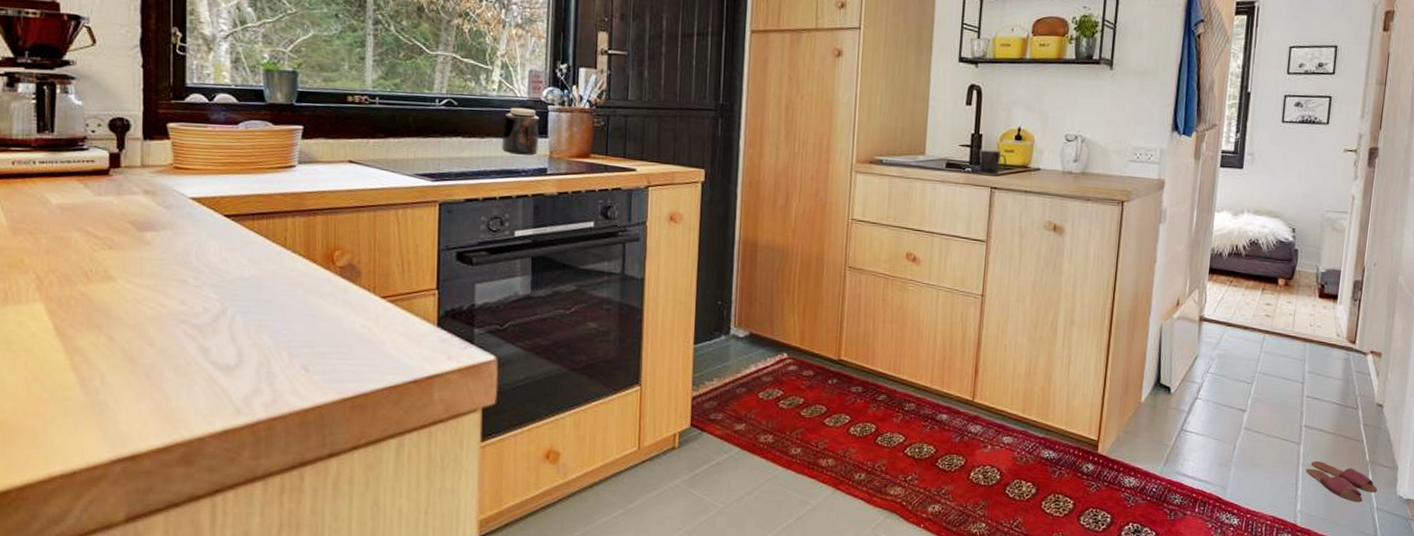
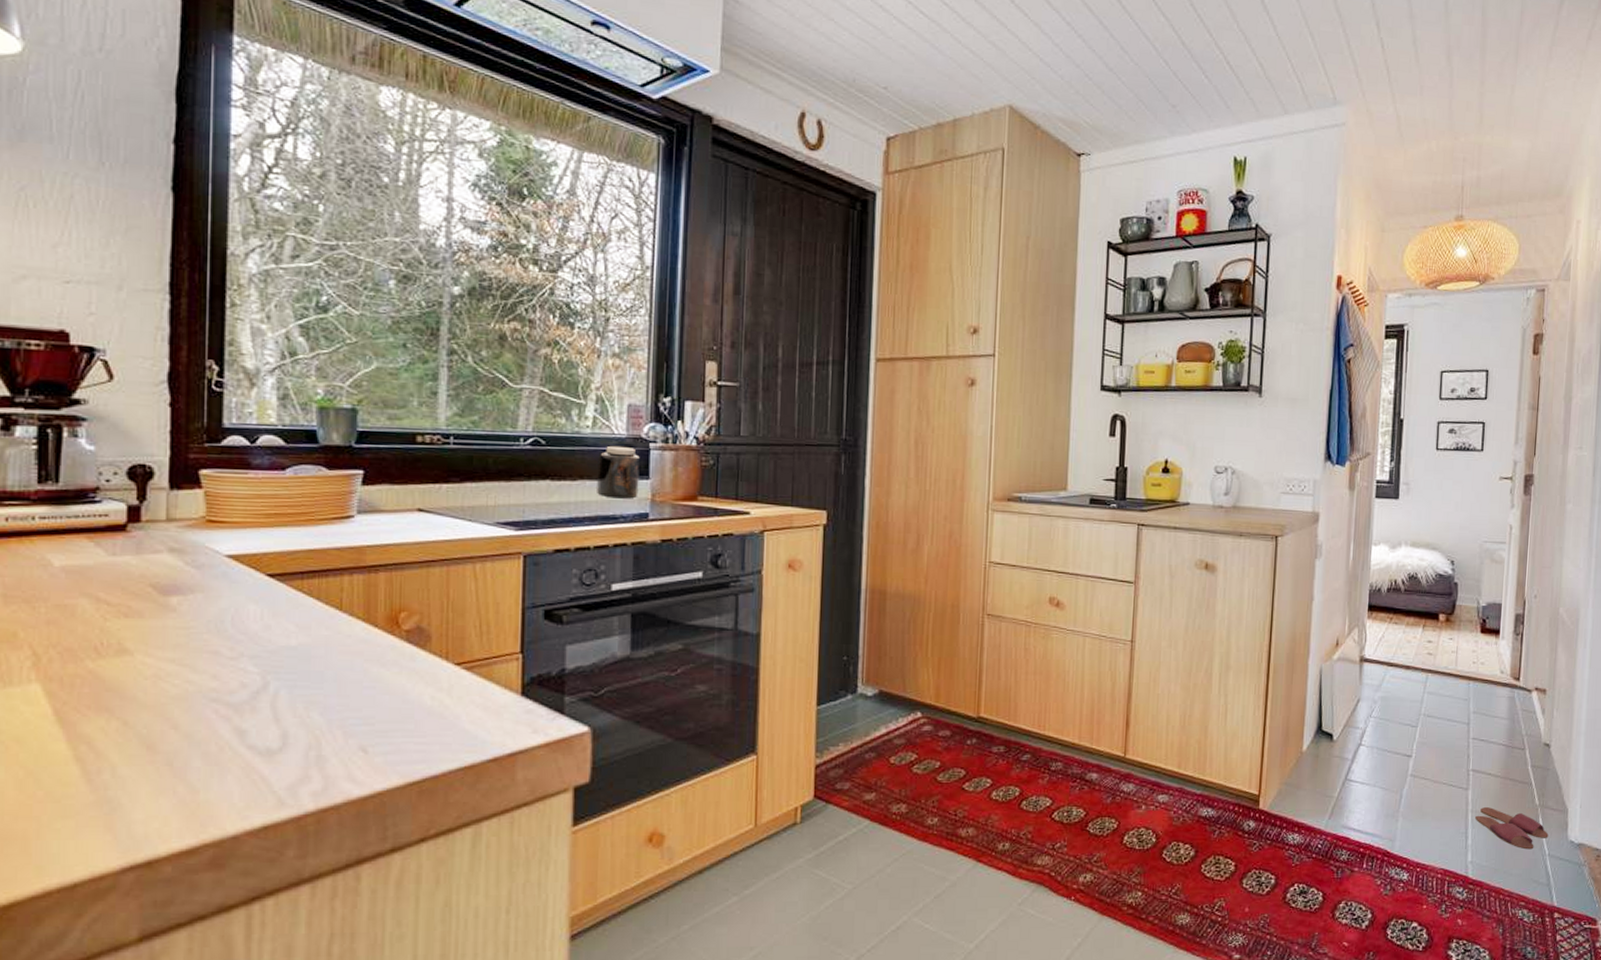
mug: present [979,149,1007,176] -> none [1125,483,1154,512]

